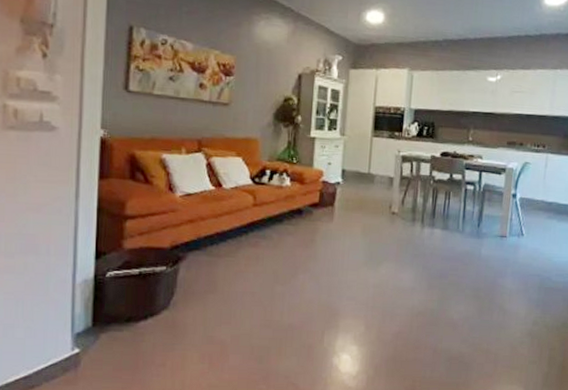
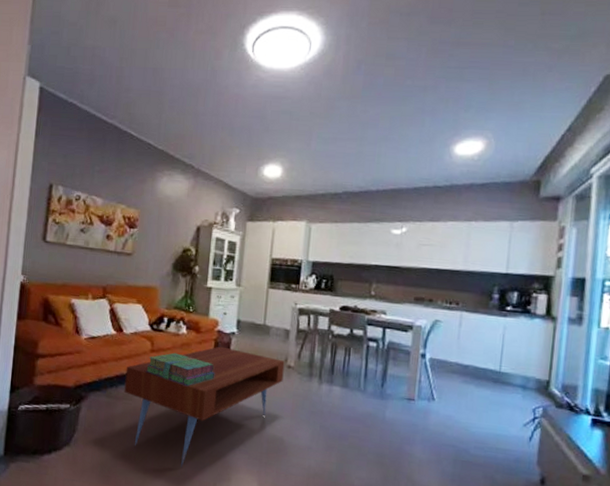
coffee table: none [226,197,389,320] -> present [124,346,285,469]
stack of books: none [249,206,321,239] -> present [146,352,215,387]

